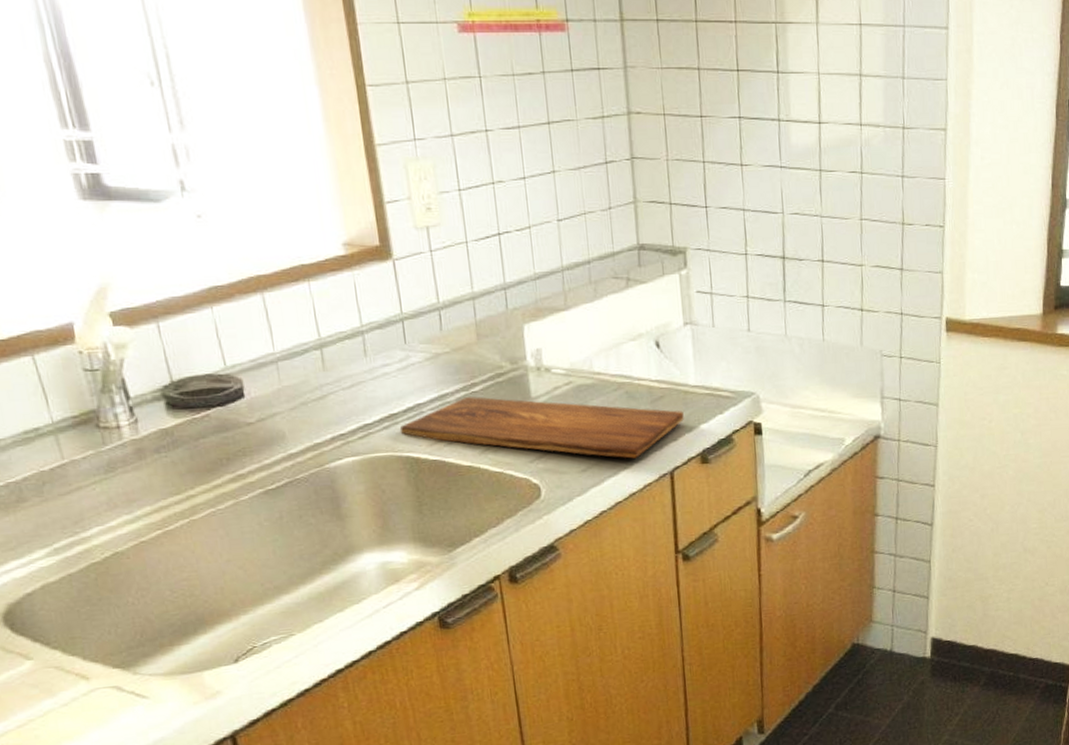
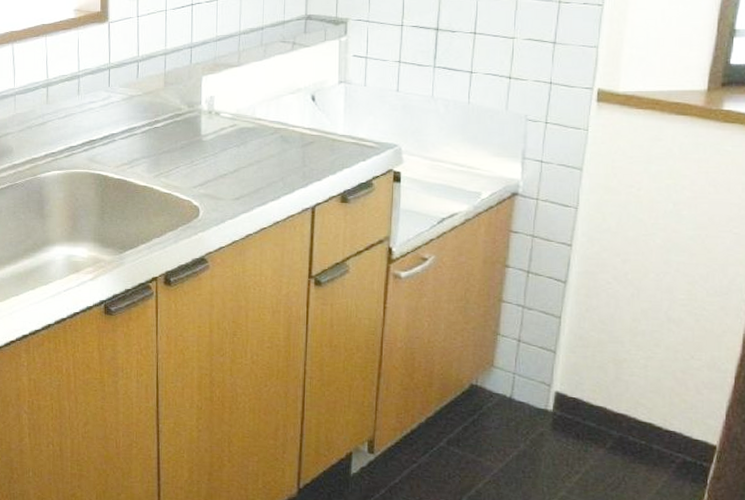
cutting board: present [400,396,684,459] -> none [96,131,330,193]

